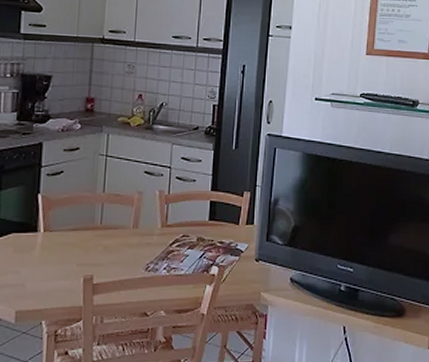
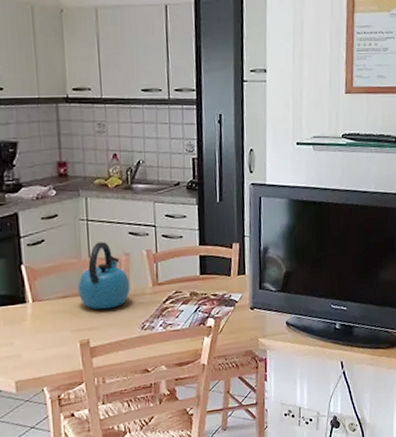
kettle: none [88,178,140,246] -> present [78,241,130,310]

